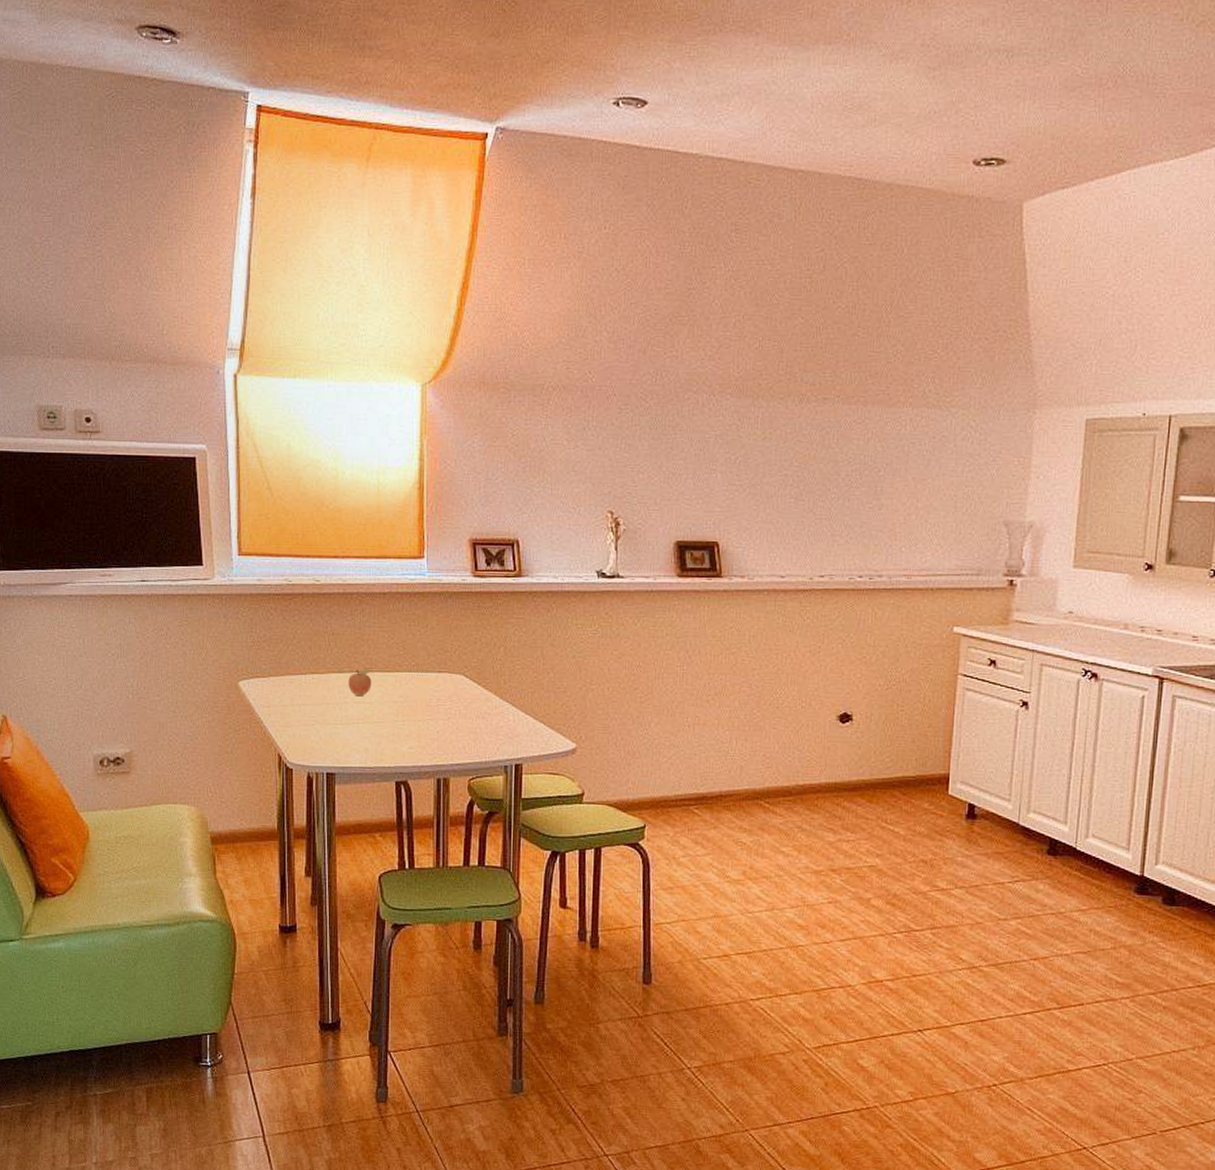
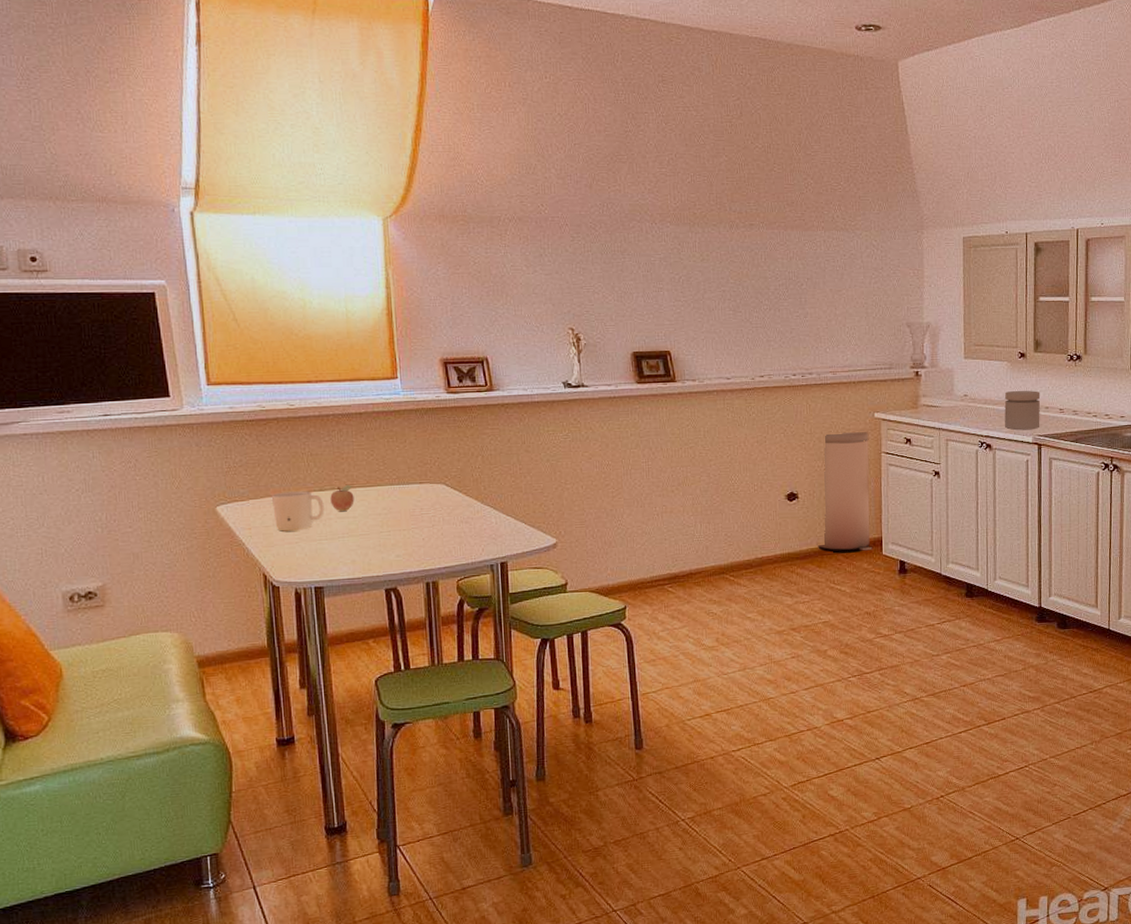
mug: none [291,671,342,713] -> present [271,491,324,532]
pedal bin: none [869,646,945,789] -> present [816,430,872,554]
jar: none [1118,610,1169,660] -> present [1004,390,1041,431]

